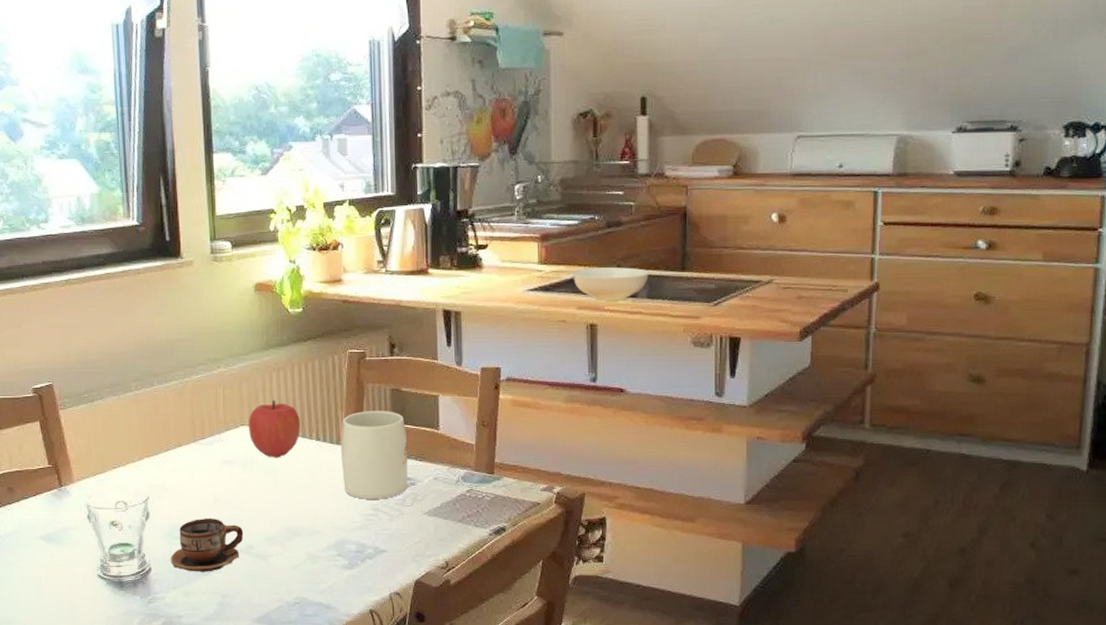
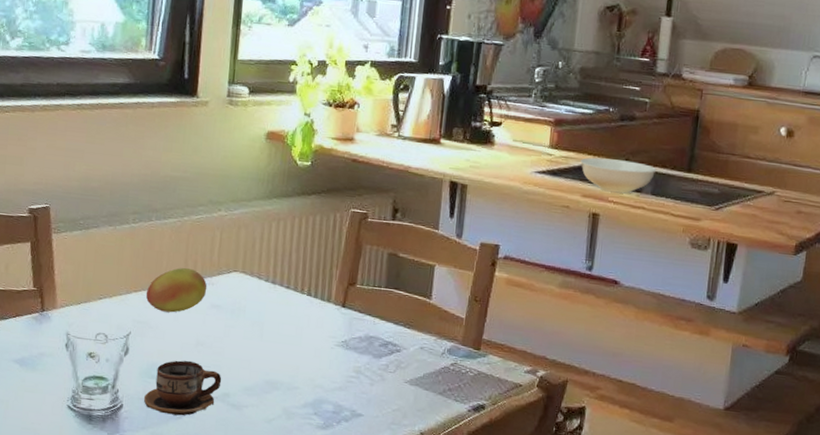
fruit: none [158,428,217,473] -> present [146,268,207,313]
fruit: present [248,400,300,458] -> none [240,249,294,309]
mug: present [341,411,408,499] -> none [328,271,399,363]

